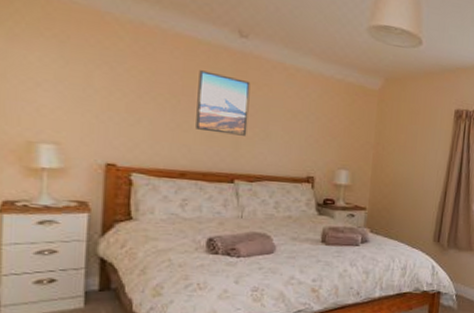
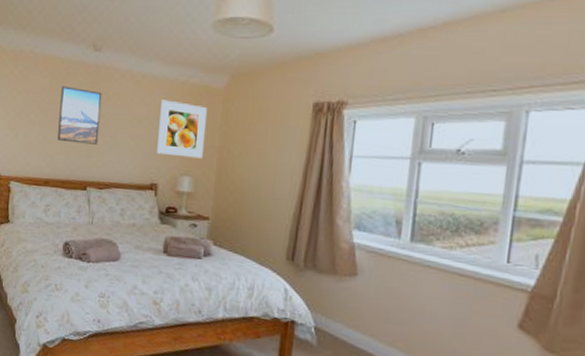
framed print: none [313,95,364,154] -> present [157,99,208,159]

